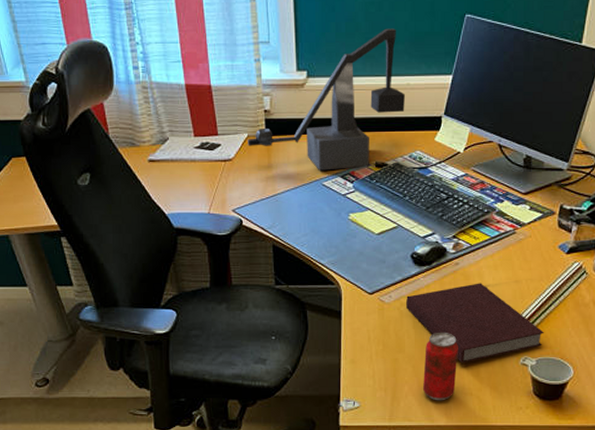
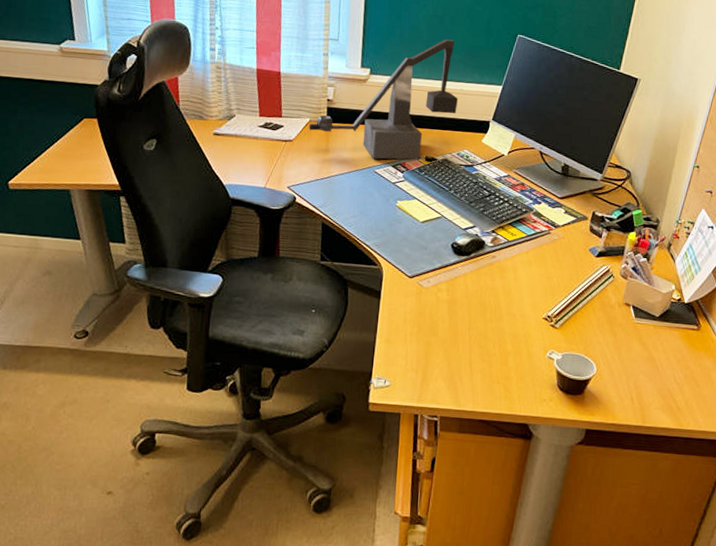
notebook: present [405,283,544,364] -> none [442,276,571,352]
soda can: present [423,331,458,401] -> none [453,319,489,387]

